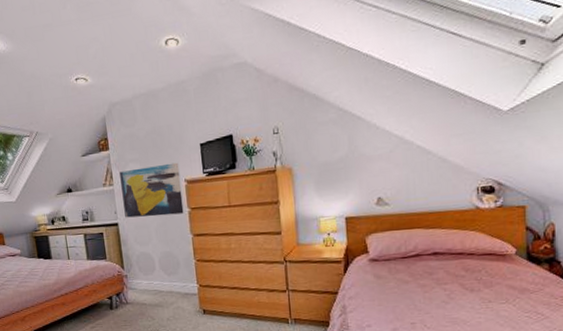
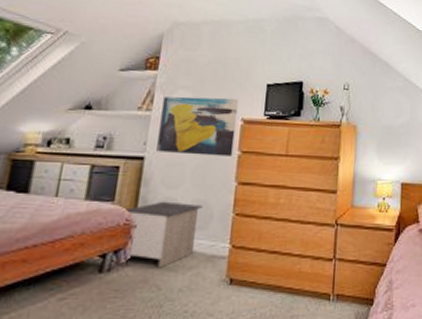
nightstand: none [115,255,171,305] -> present [125,201,203,268]

